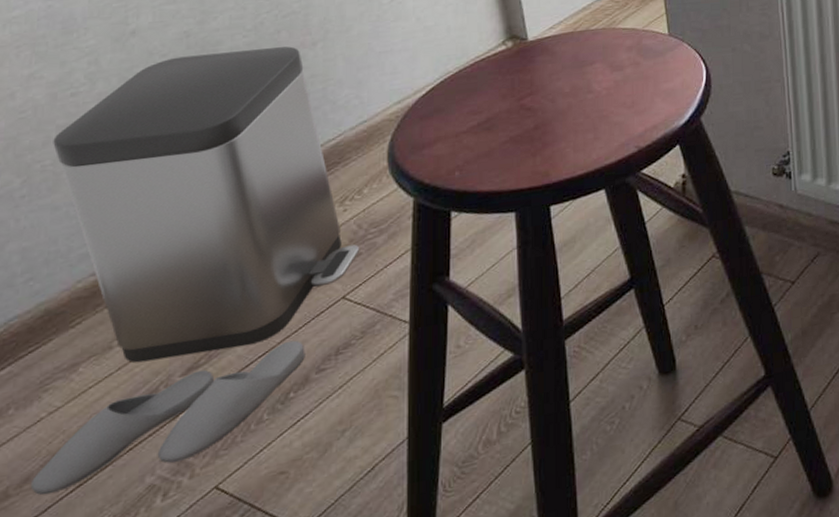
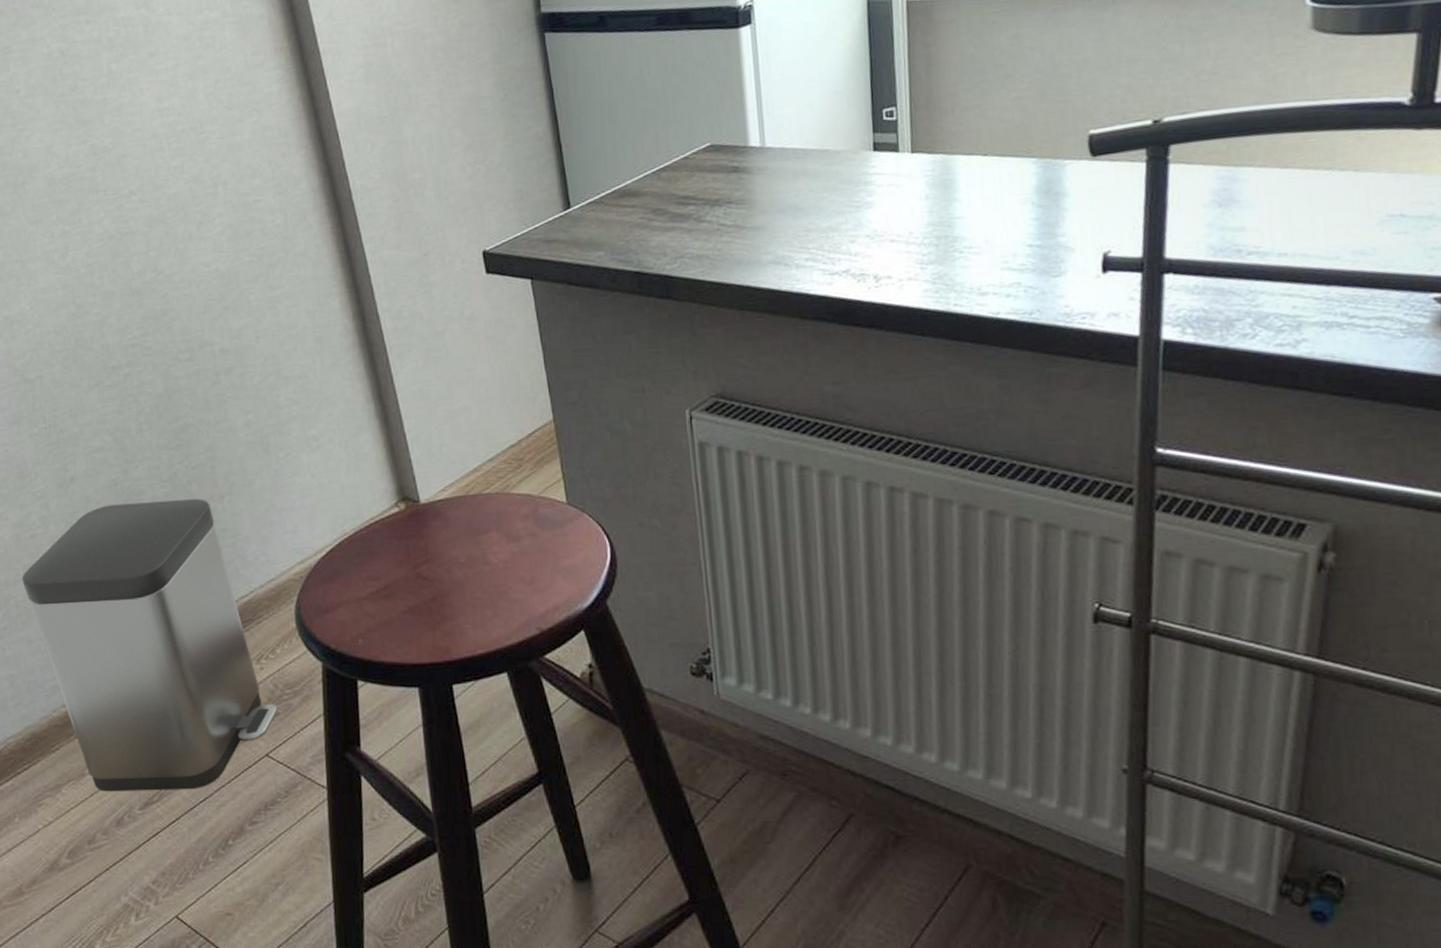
slippers: present [30,340,305,495] -> none [37,790,239,897]

